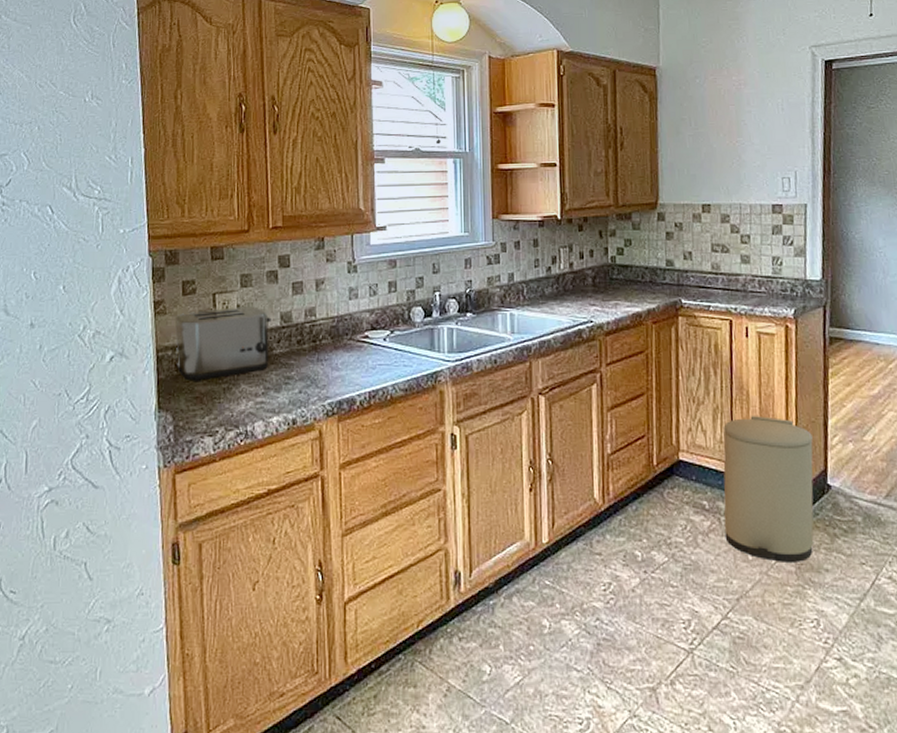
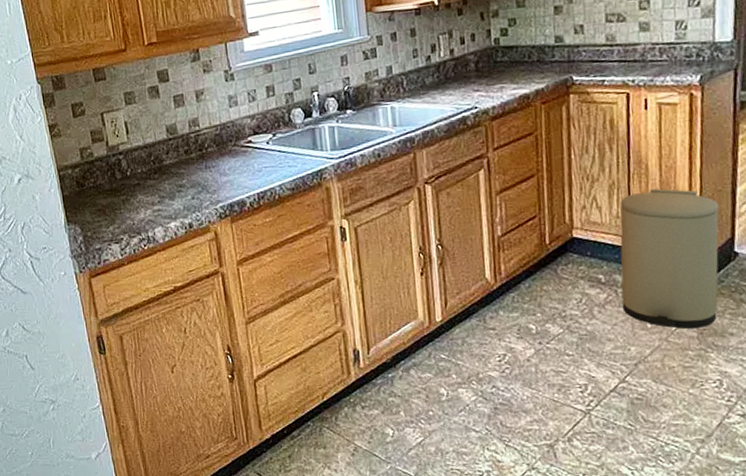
toaster: present [174,306,271,382] -> none [69,122,161,197]

